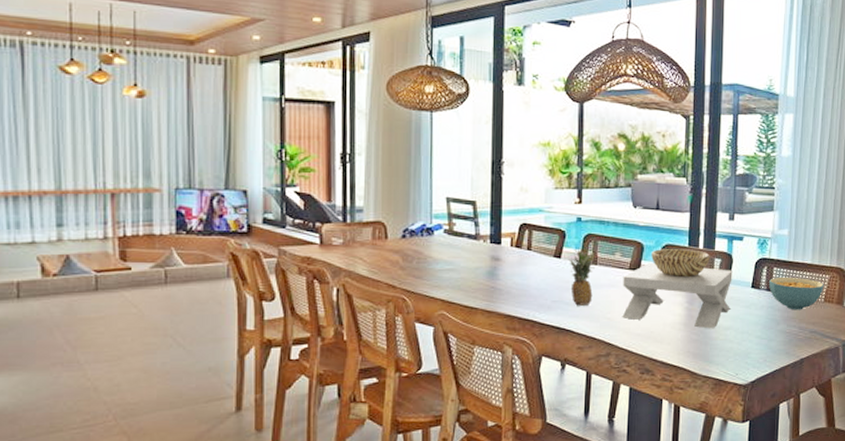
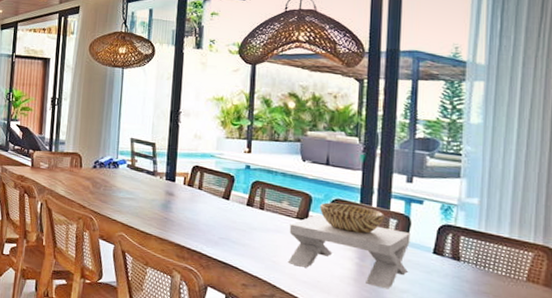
fruit: present [570,250,597,306] -> none [237,194,264,247]
cereal bowl: present [769,276,824,310] -> none [455,246,526,286]

